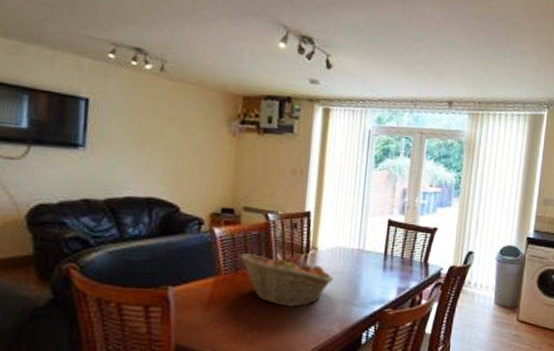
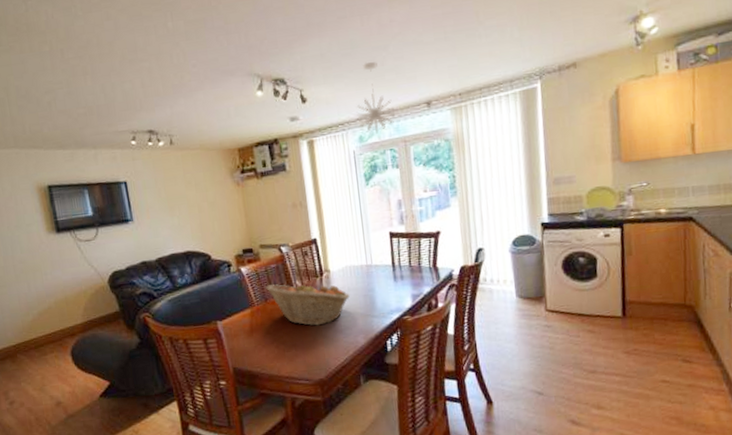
pendant light: none [379,47,417,119] -> present [357,61,394,134]

